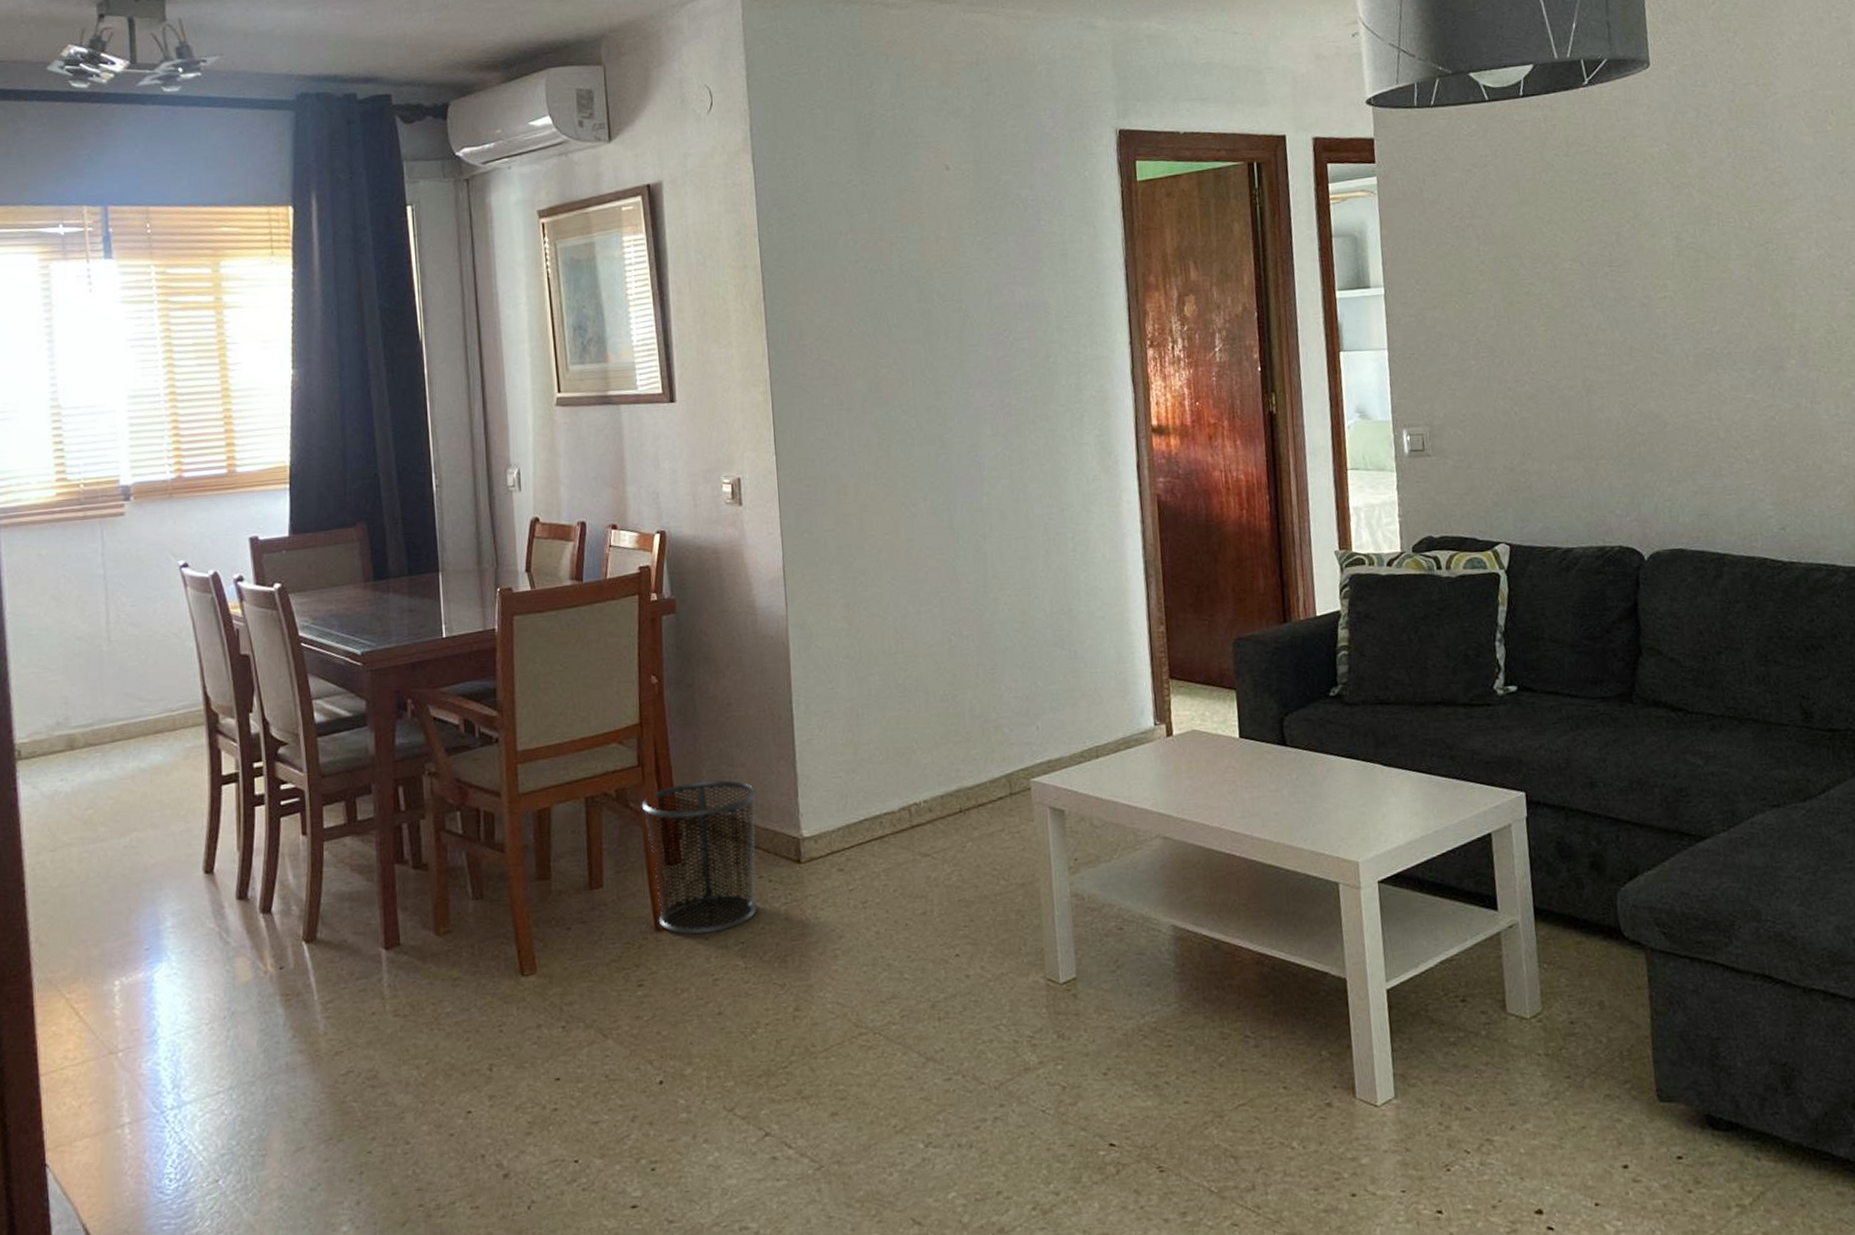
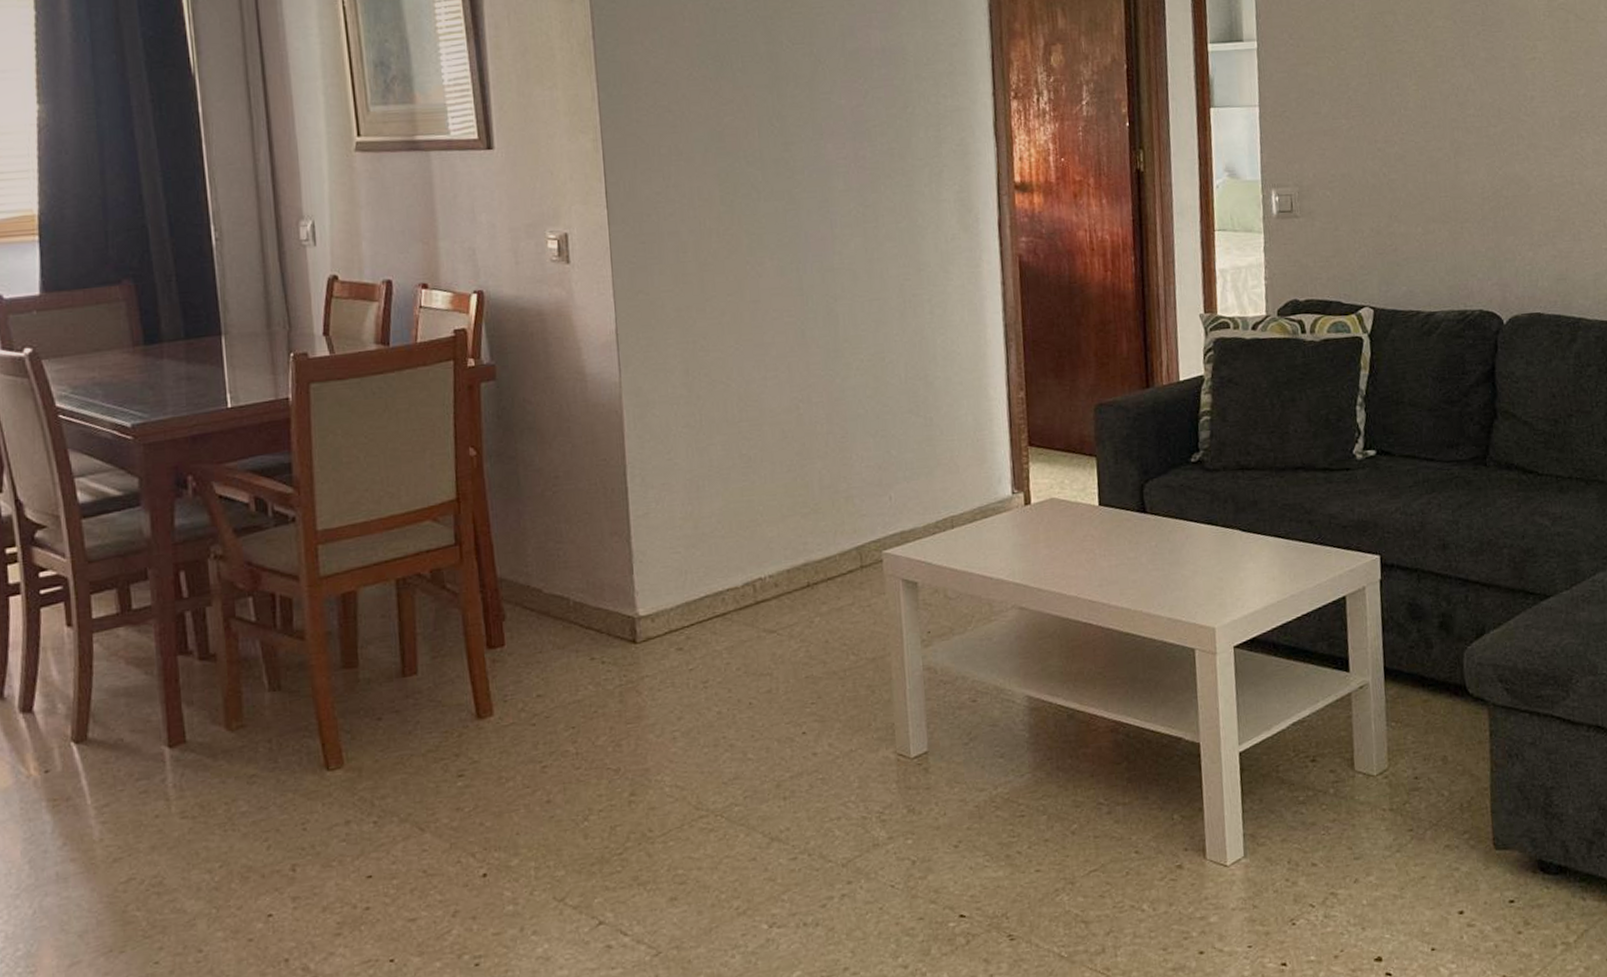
waste bin: present [641,780,757,935] -> none [459,558,589,721]

